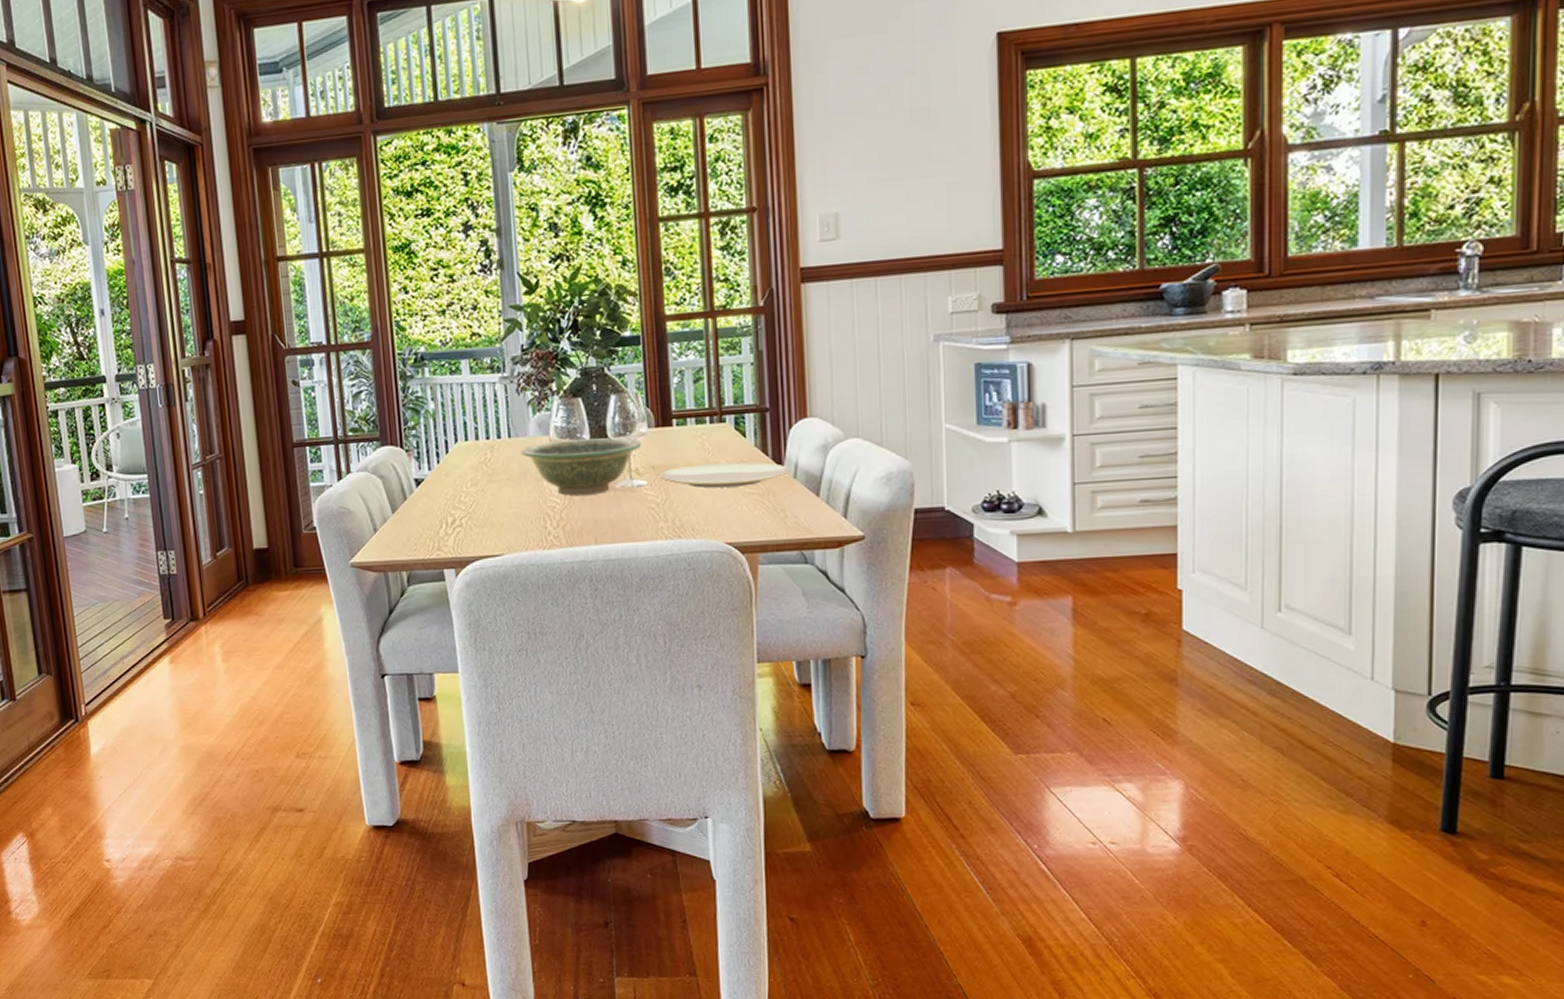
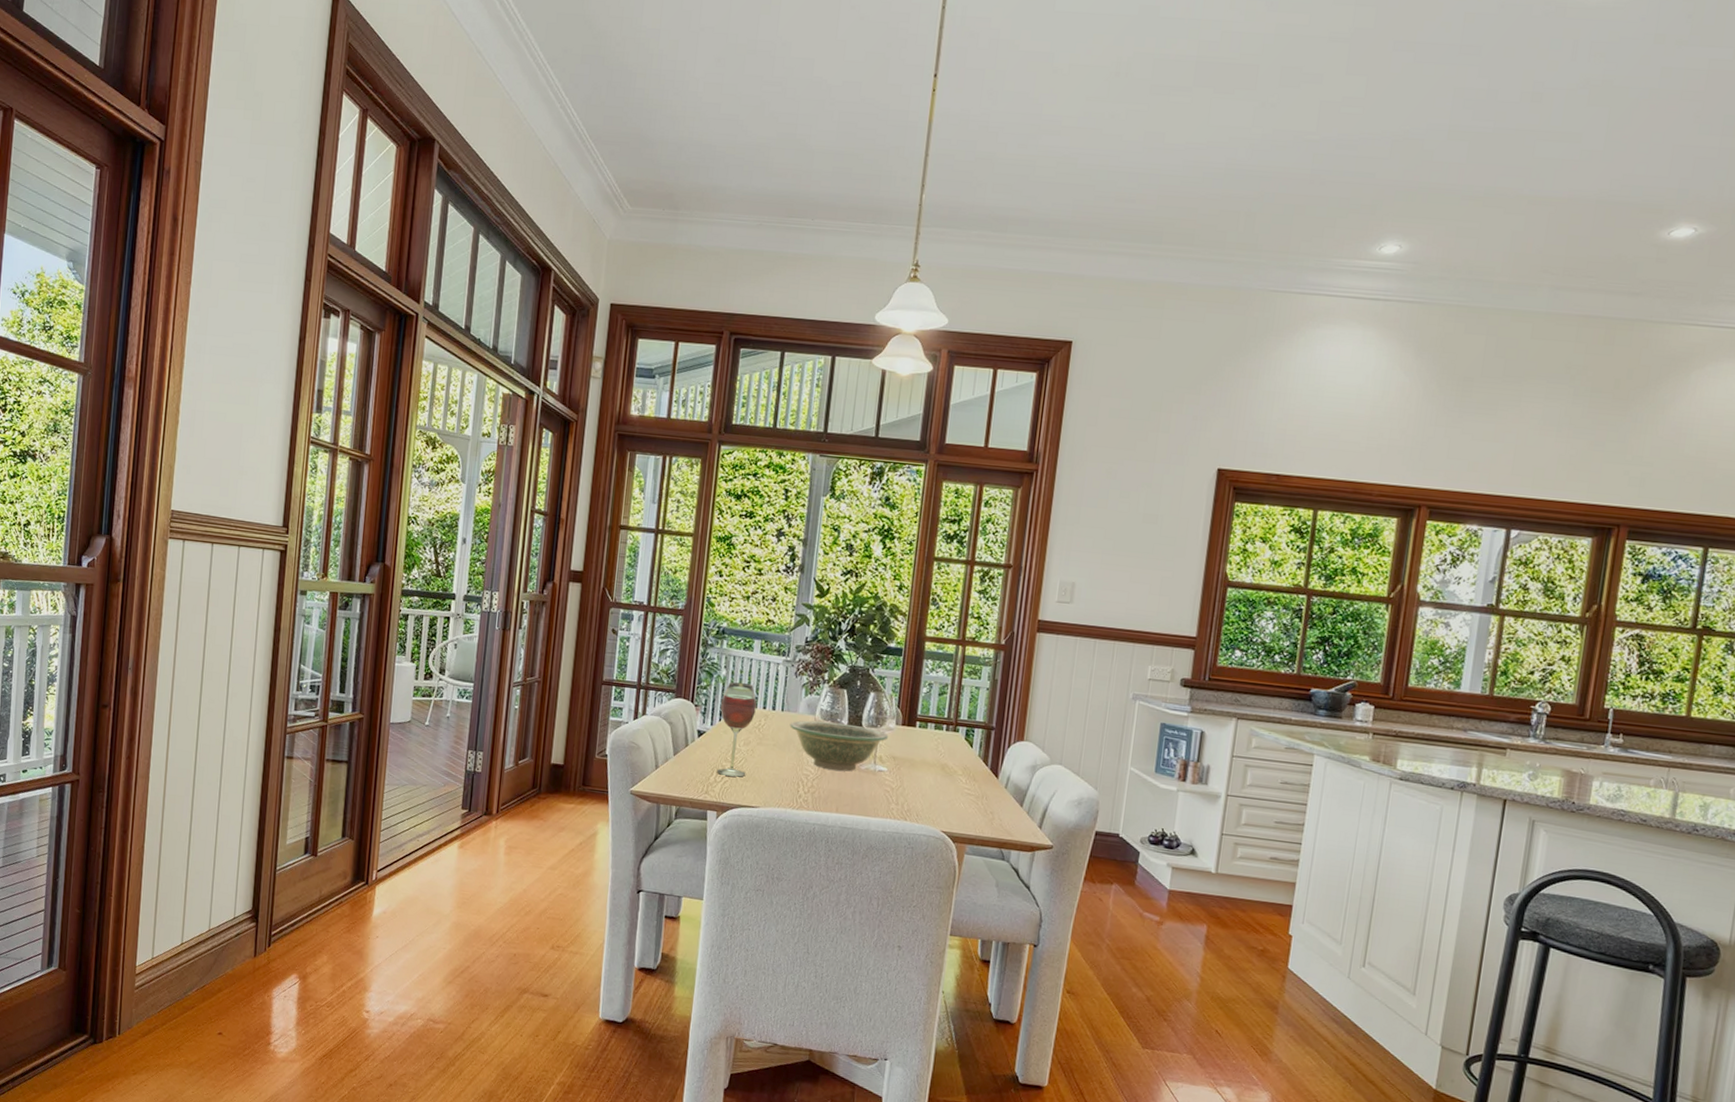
wineglass: none [435,413,481,526] -> present [716,682,757,777]
plate: present [659,461,790,488] -> none [898,761,1003,788]

